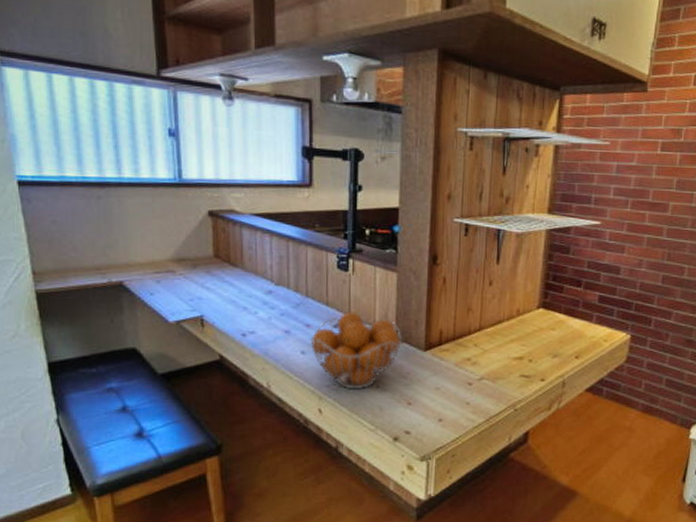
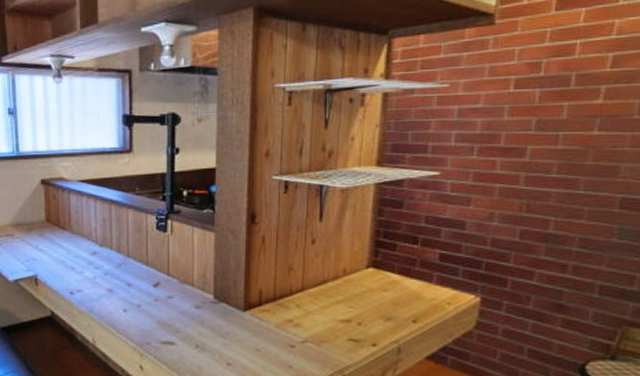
fruit basket: present [310,312,402,389] -> none [132,271,220,347]

